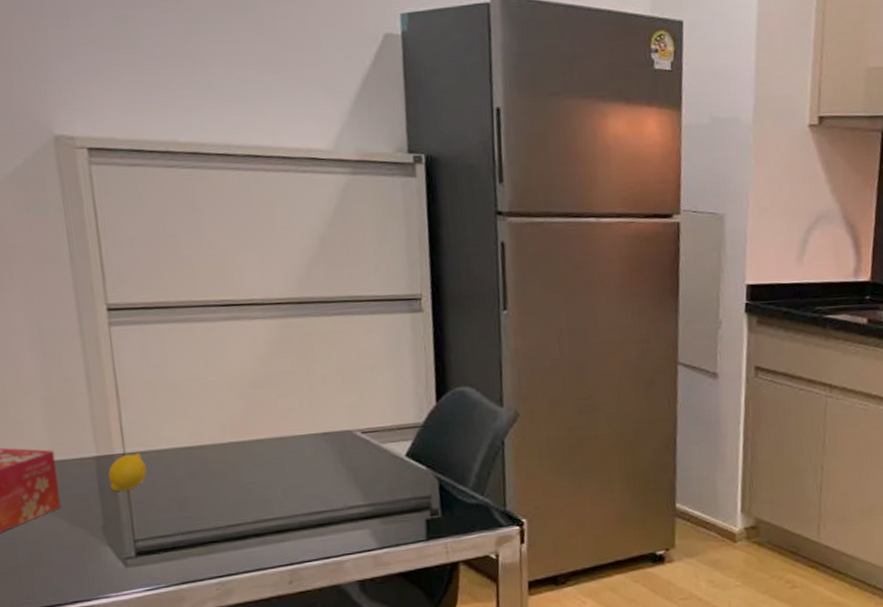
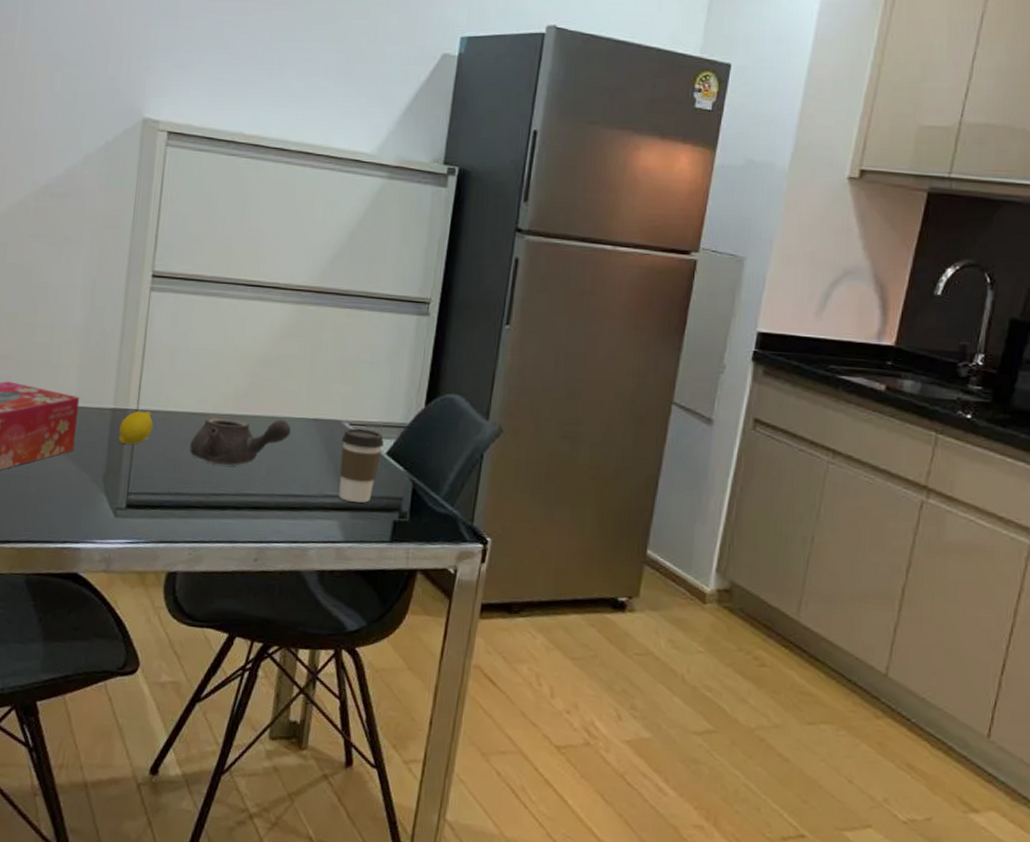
teapot: none [193,438,301,496] -> present [190,415,291,466]
coffee cup: none [355,434,401,509] -> present [339,428,384,503]

